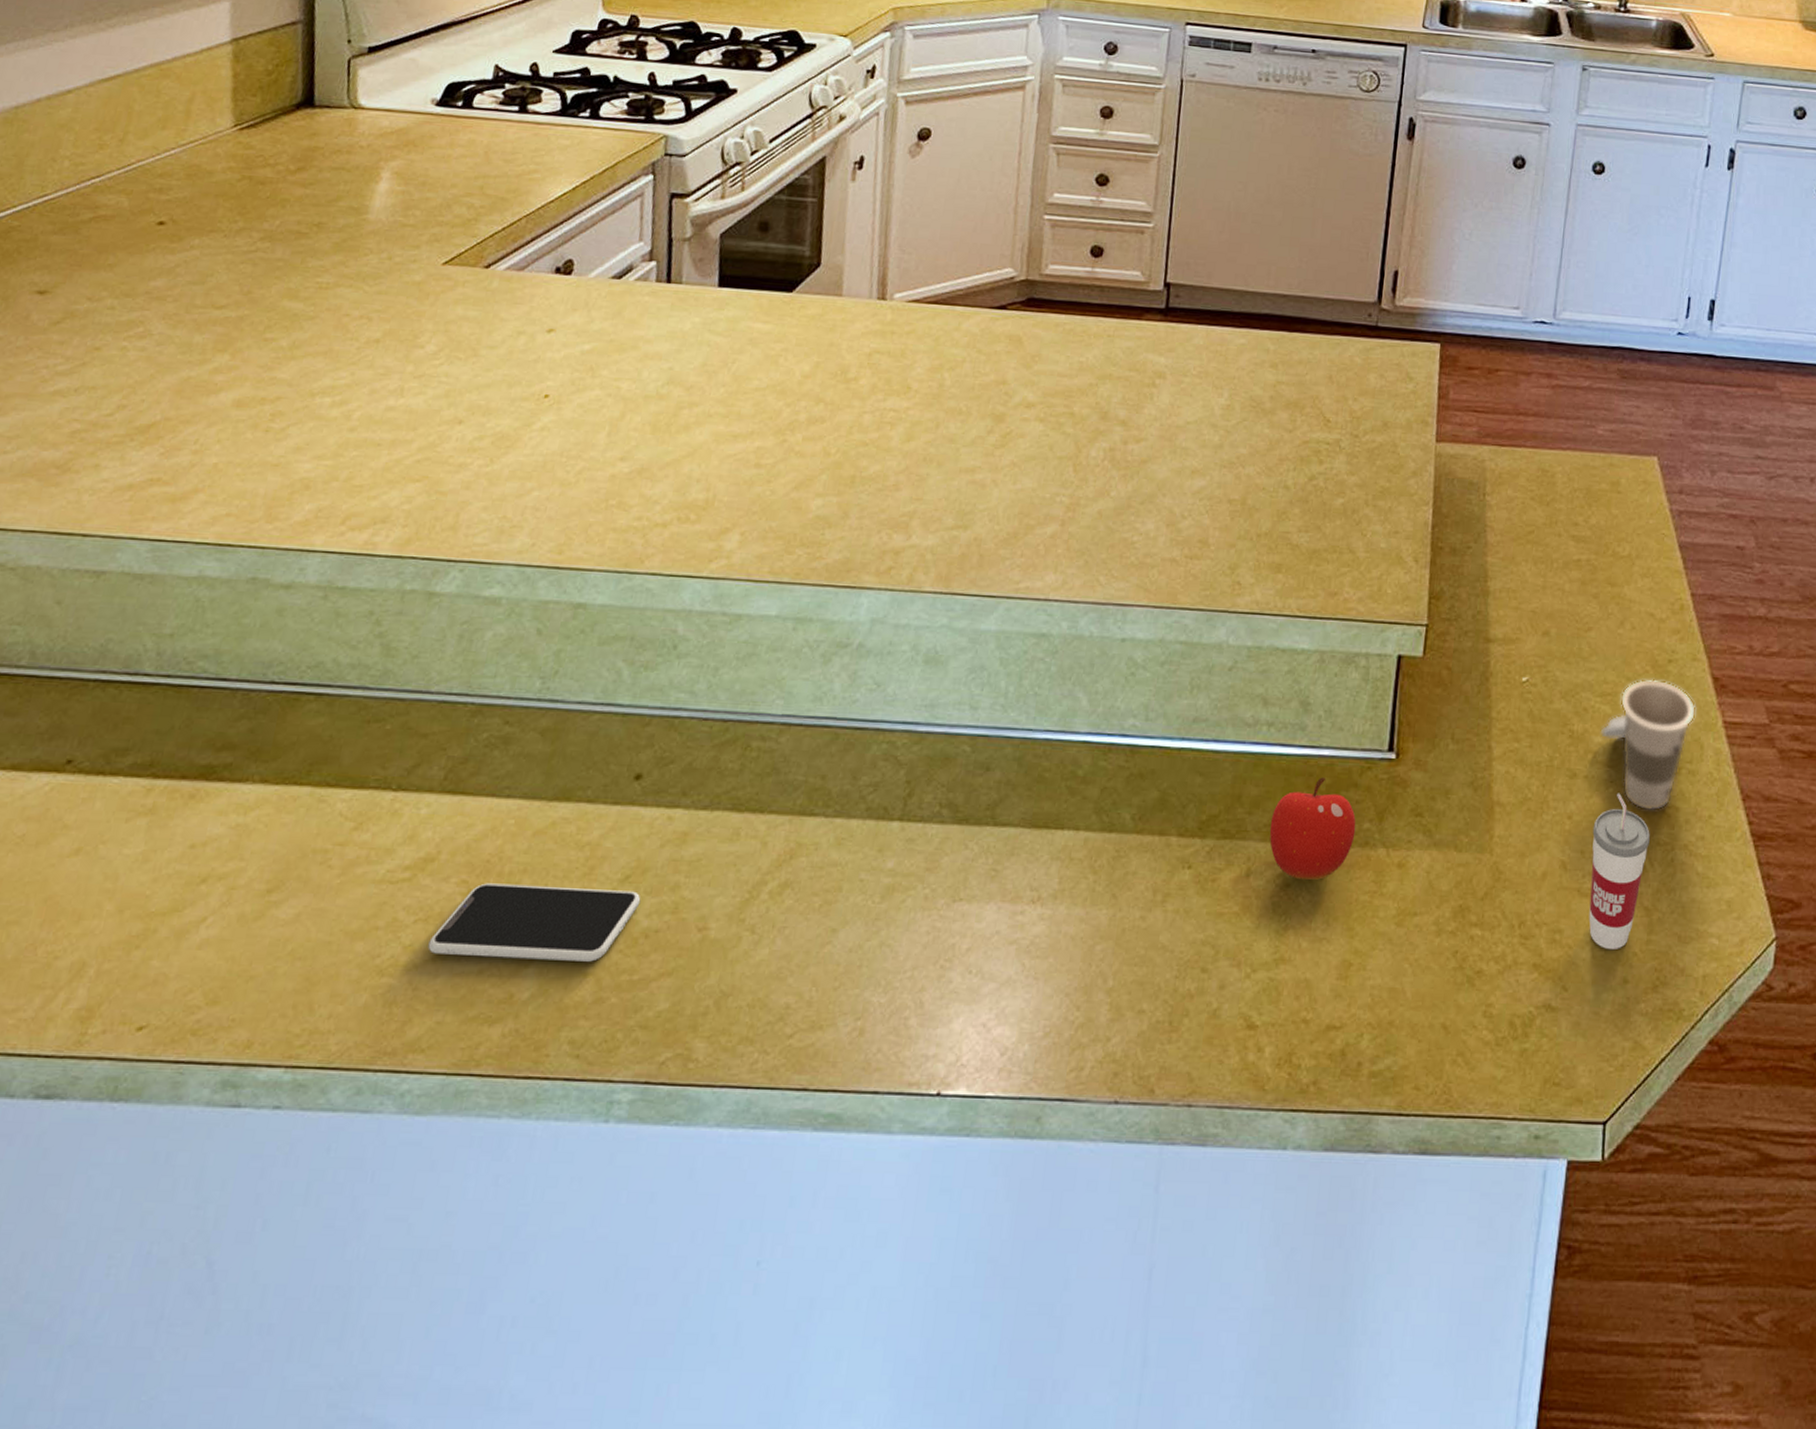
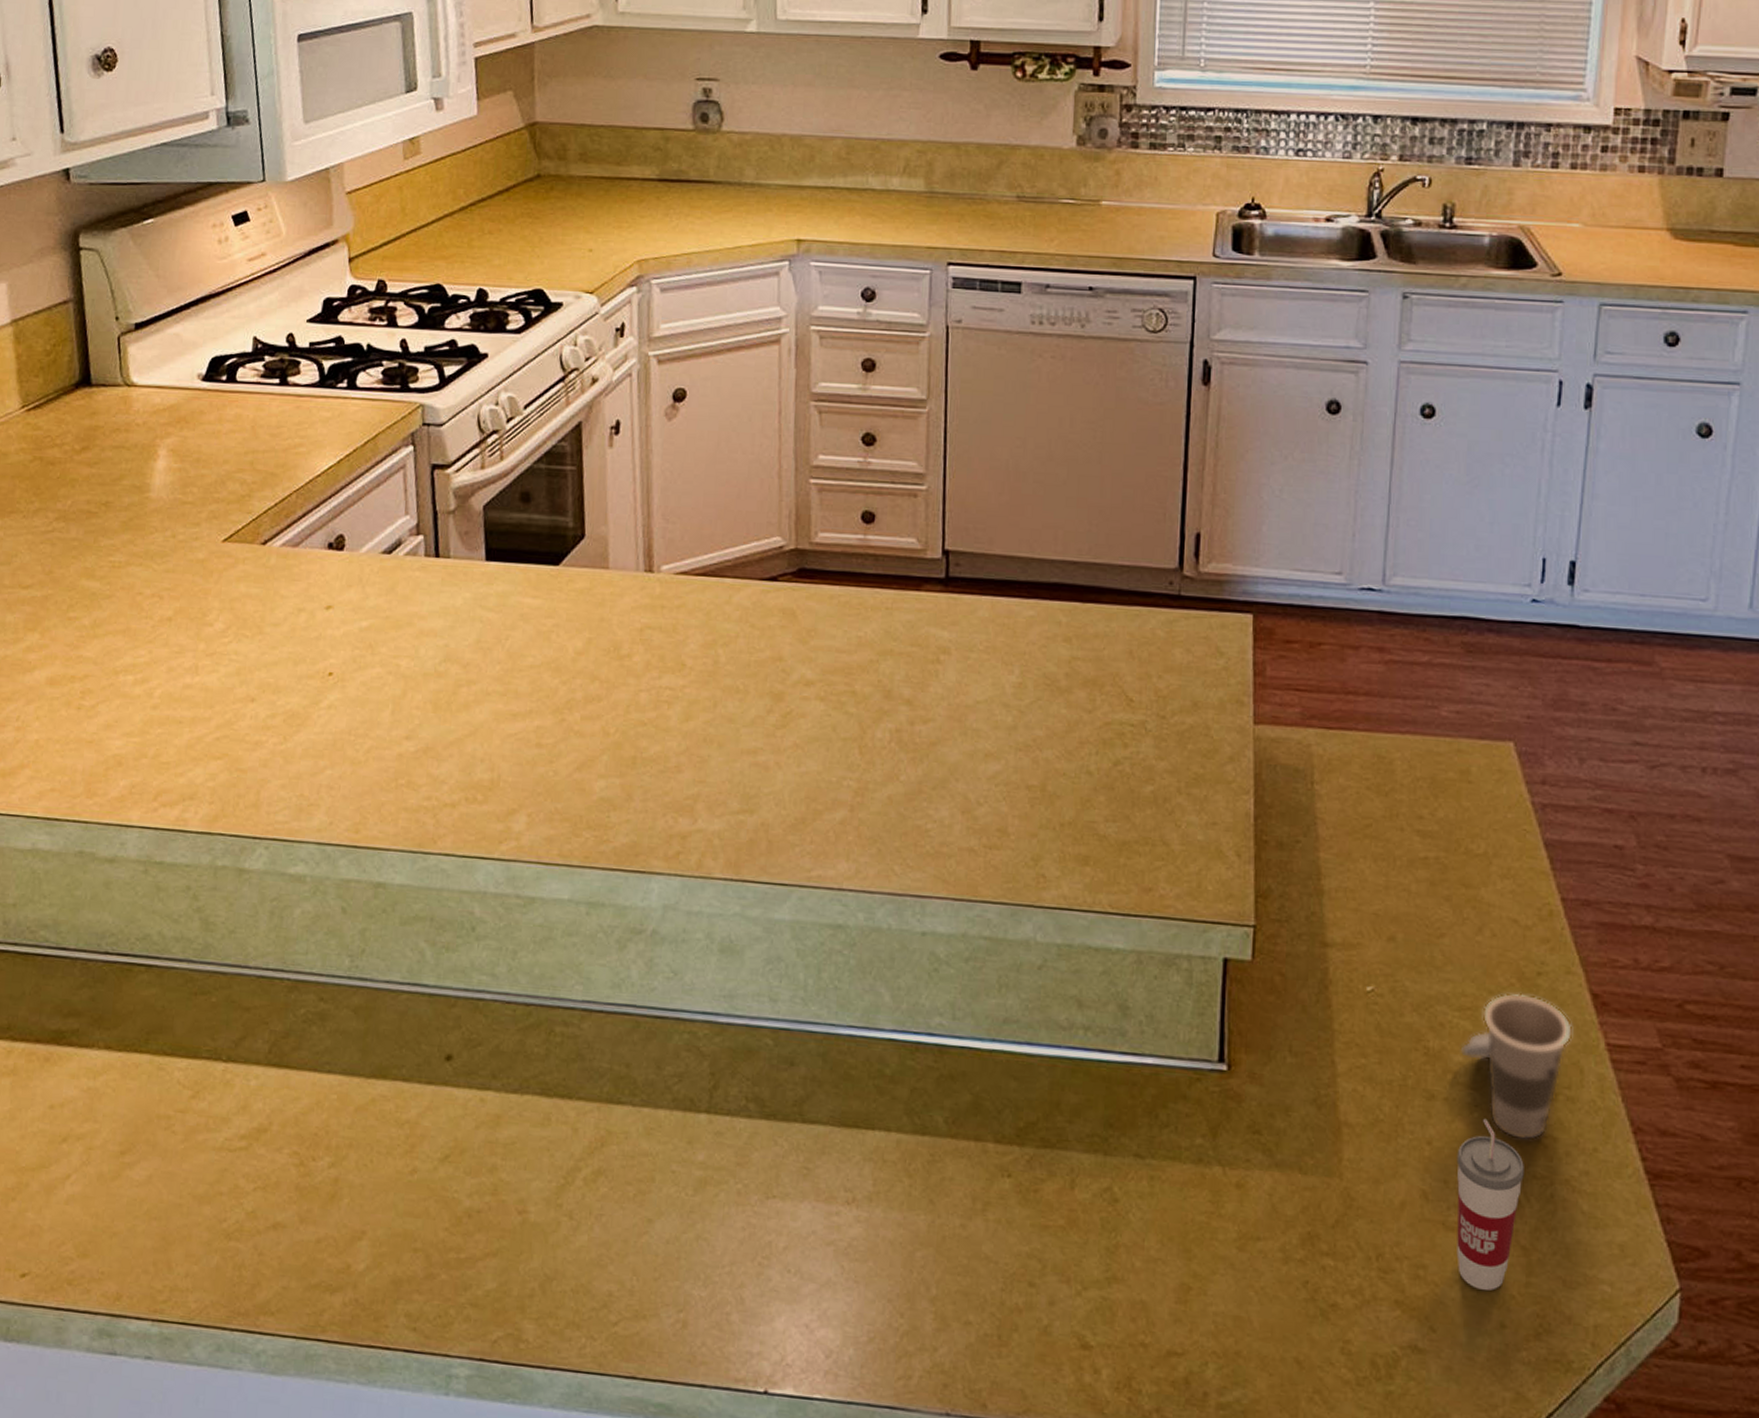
smartphone: present [428,883,641,962] -> none [268,1155,461,1238]
fruit: present [1269,777,1356,881] -> none [1093,1087,1187,1197]

